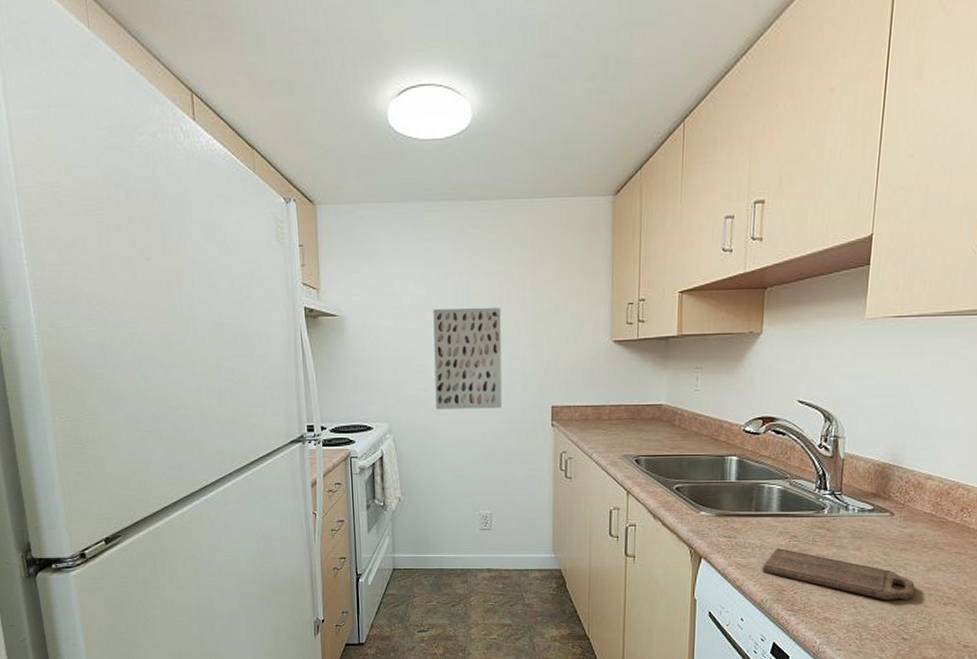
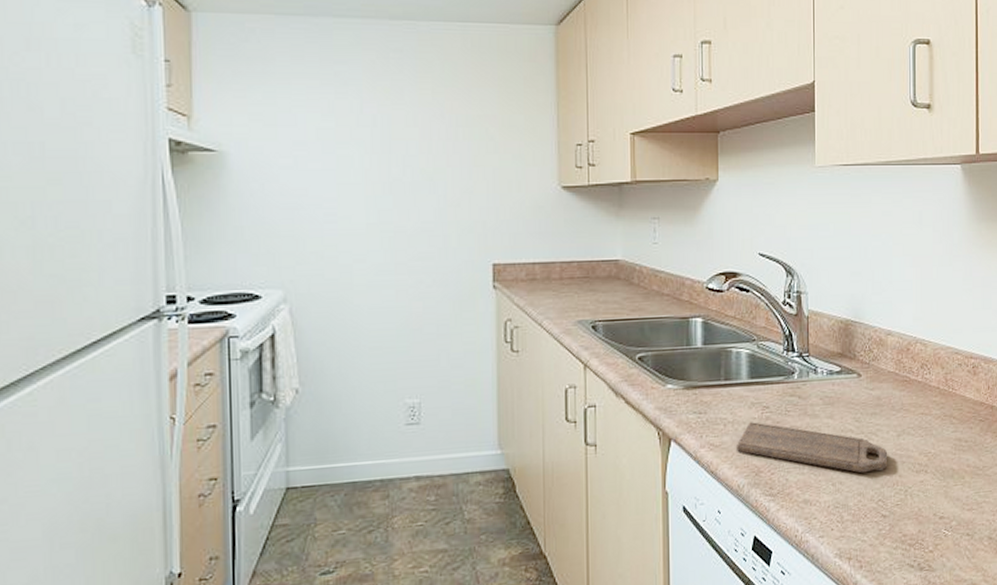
wall art: present [433,307,502,410] -> none [345,144,432,271]

